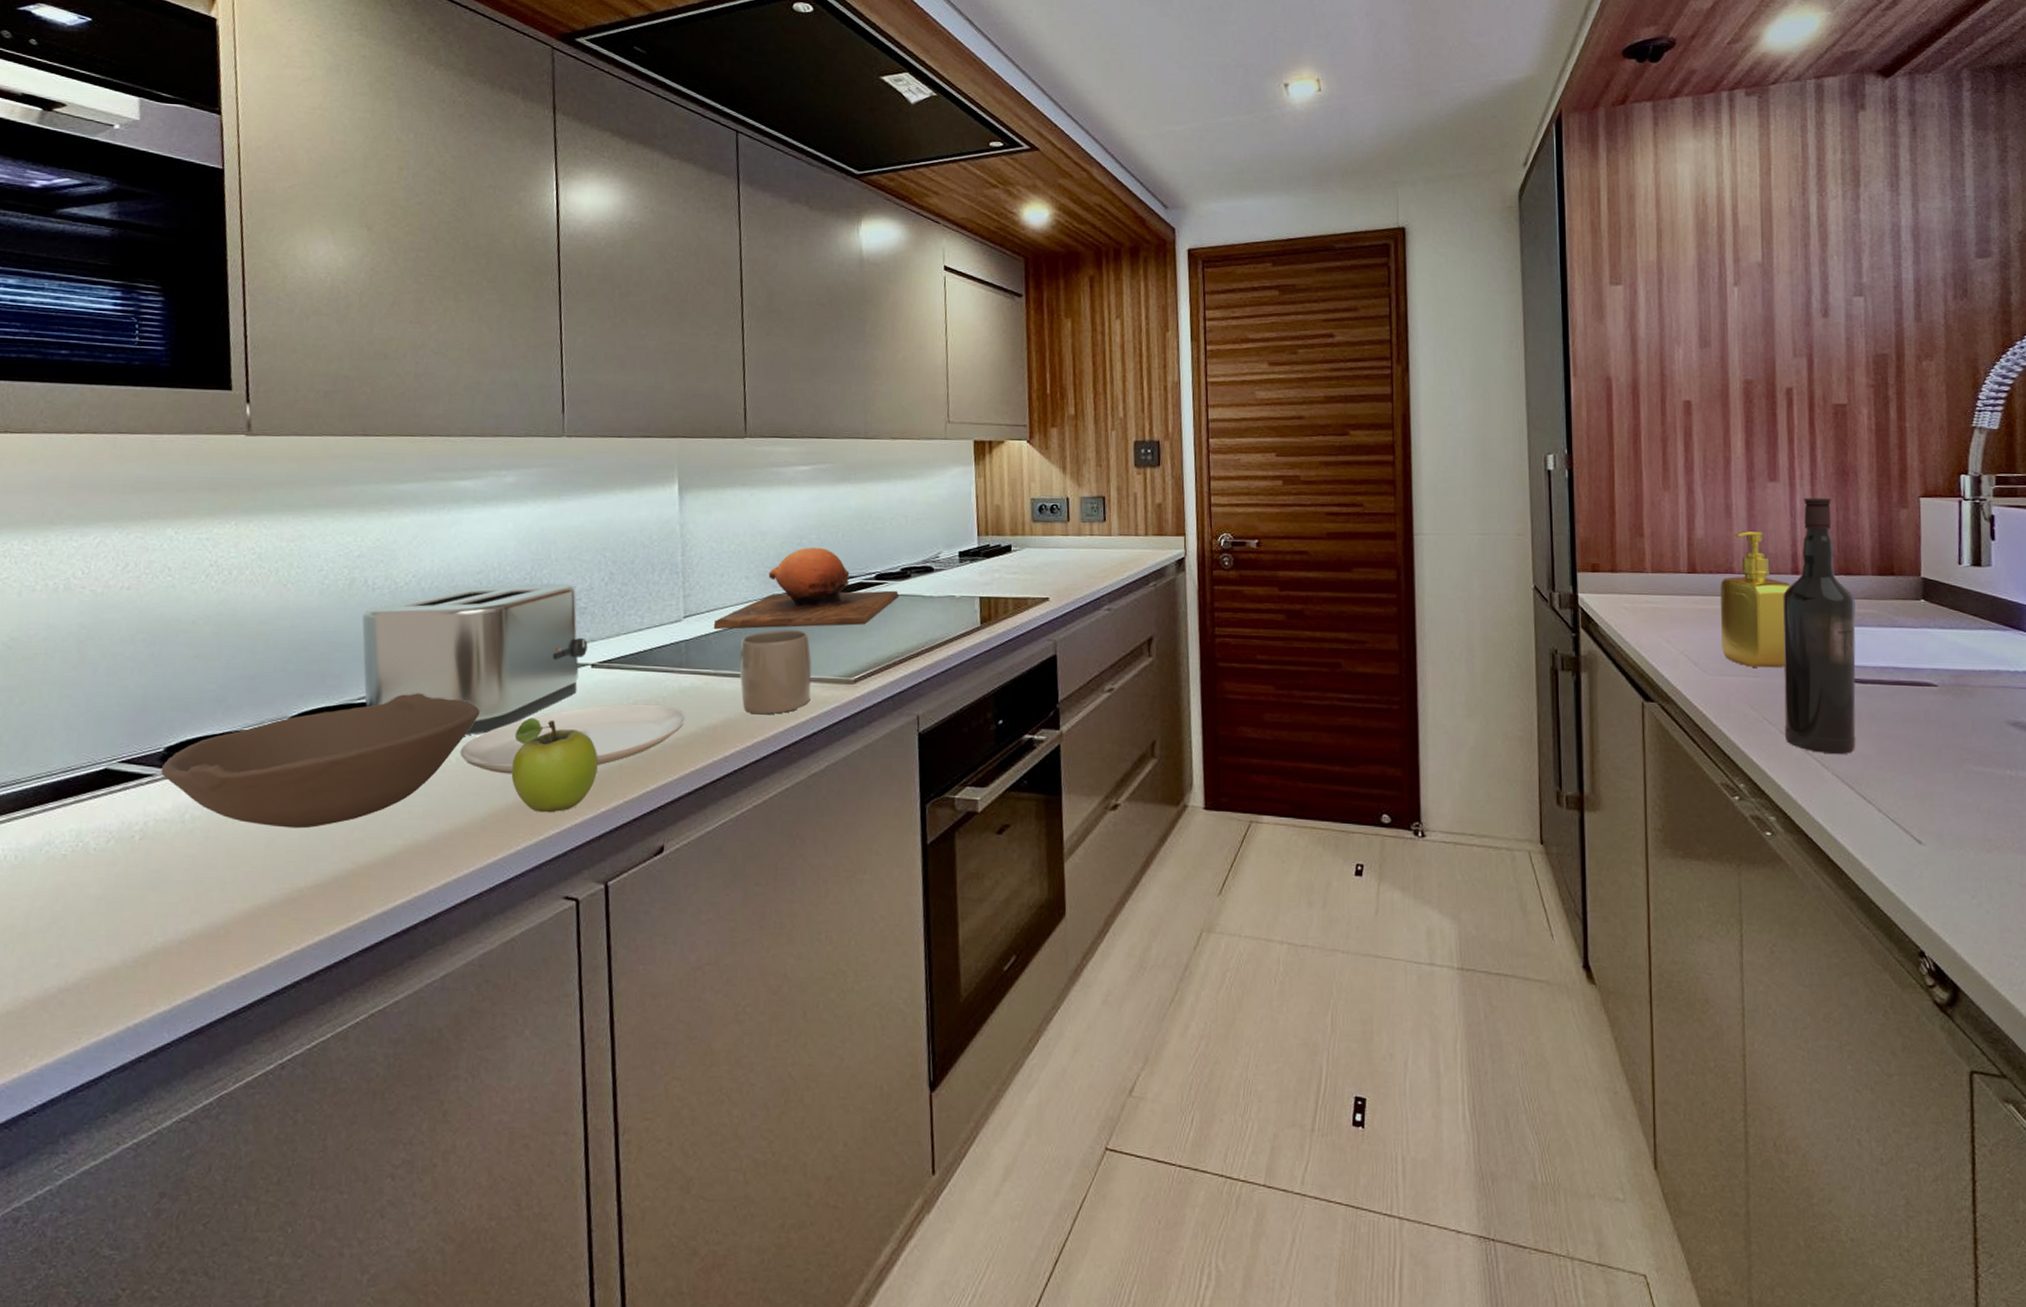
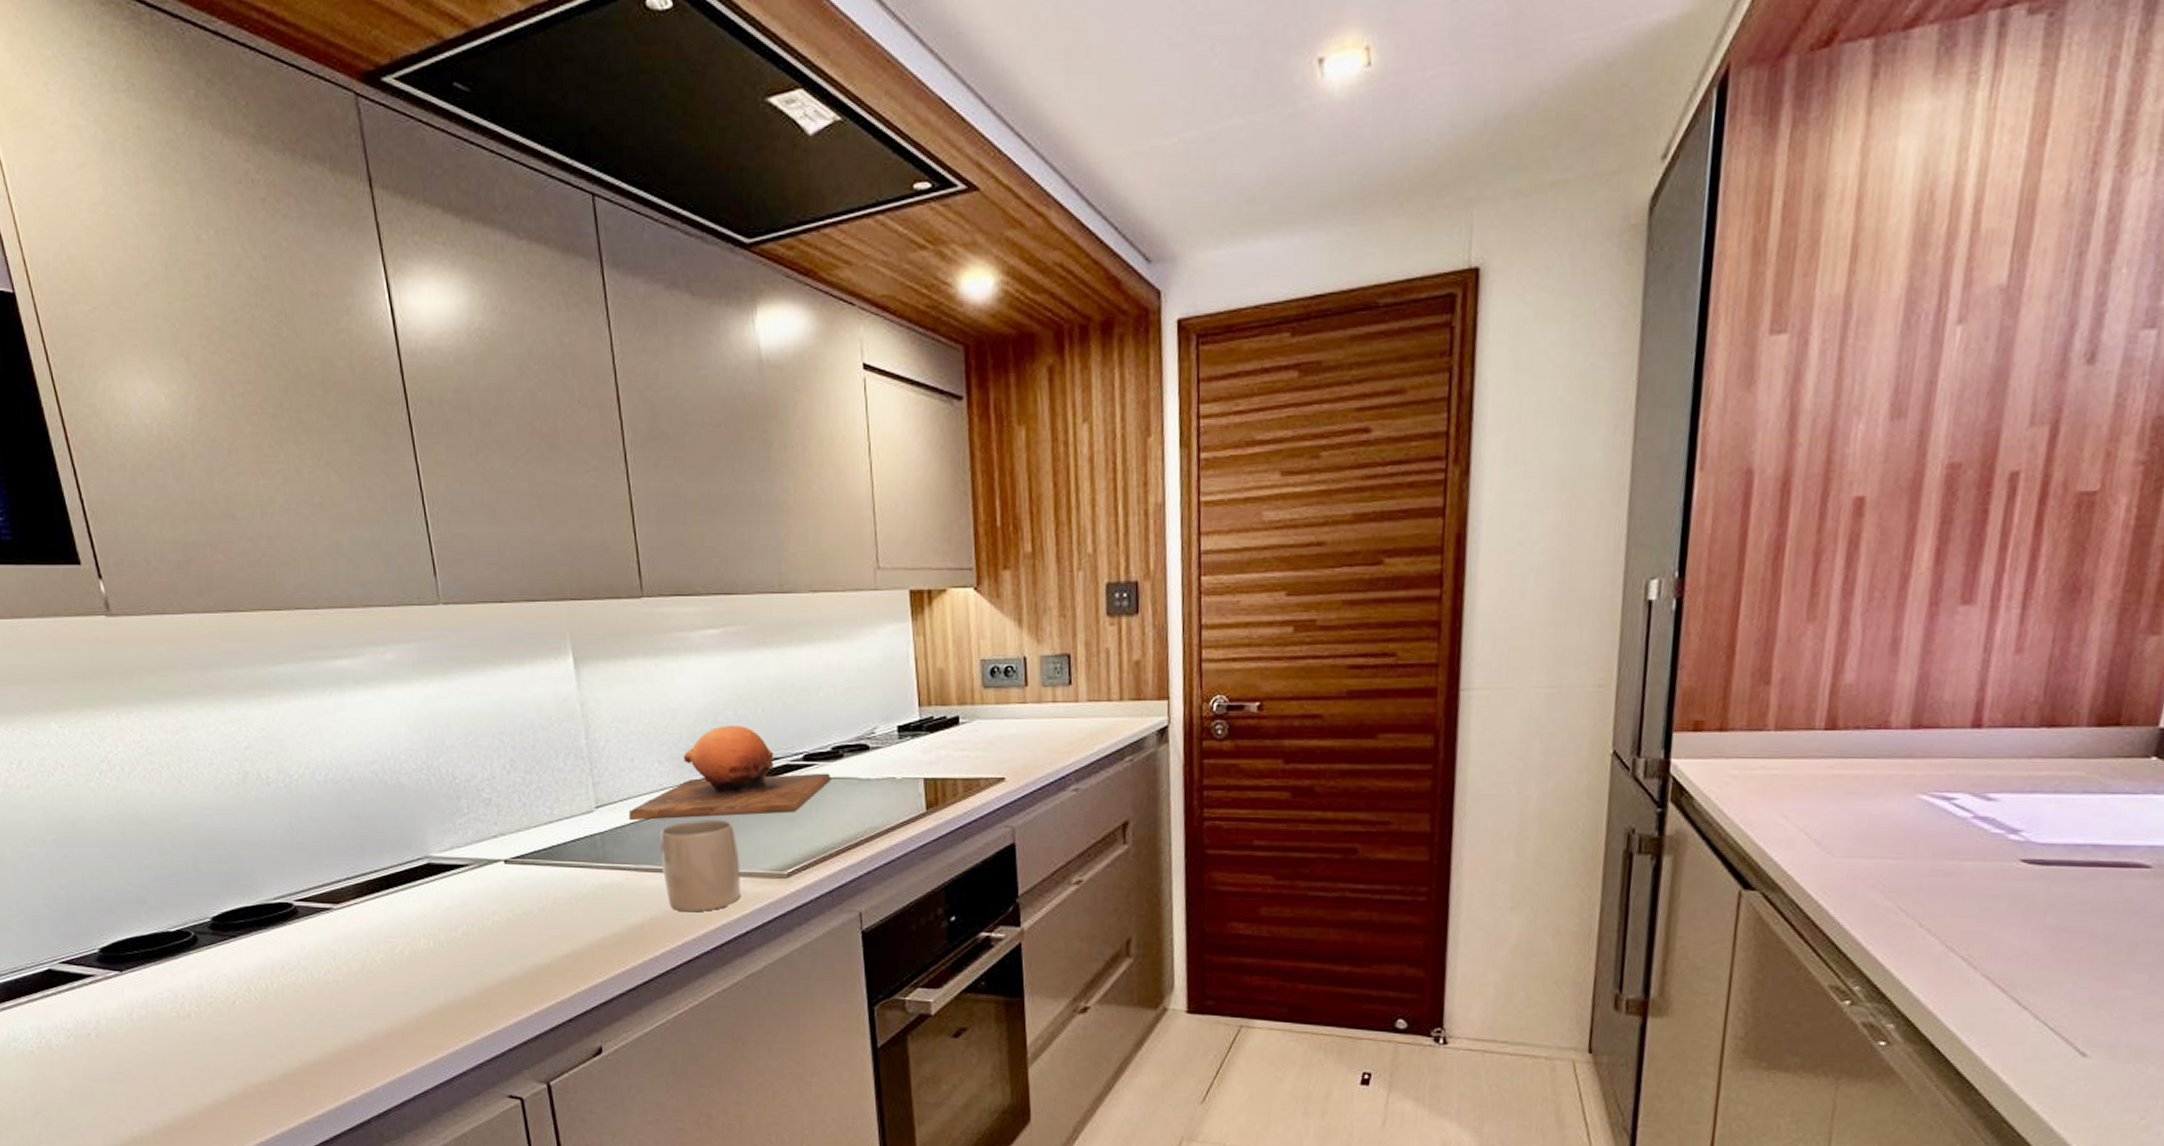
bowl: present [161,693,481,829] -> none [100,892,398,1028]
toaster: present [362,583,588,735] -> none [262,773,498,935]
plate: present [460,703,686,774] -> none [384,901,610,975]
fruit: present [511,717,598,813] -> none [436,917,525,1014]
soap dispenser: present [1720,530,1791,668] -> none [1856,672,1968,847]
wine bottle: present [1783,498,1856,755] -> none [1924,625,2056,952]

